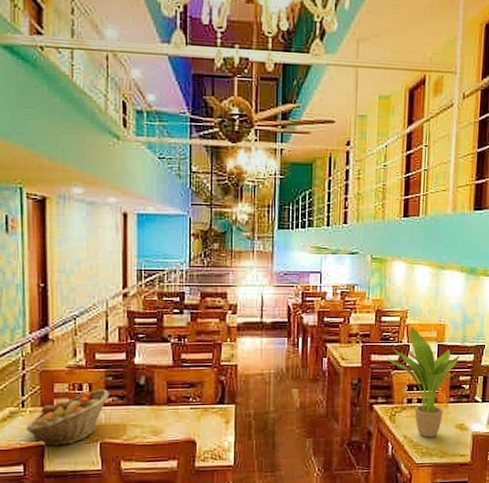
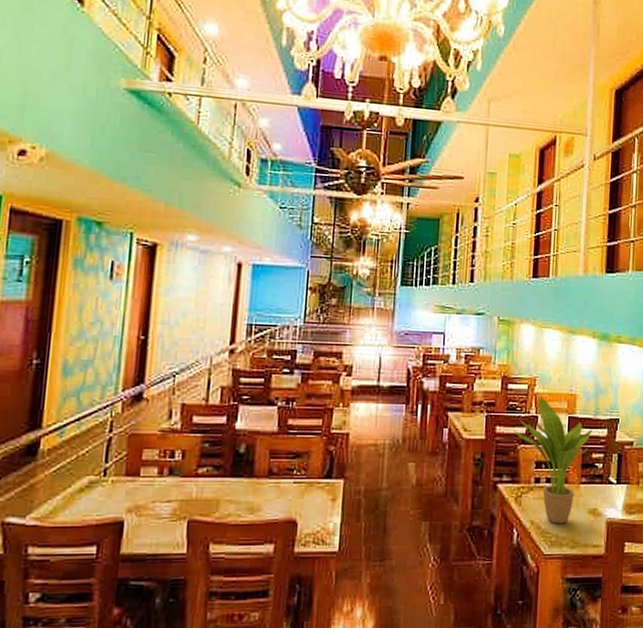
fruit basket: present [25,389,109,447] -> none [104,457,204,524]

